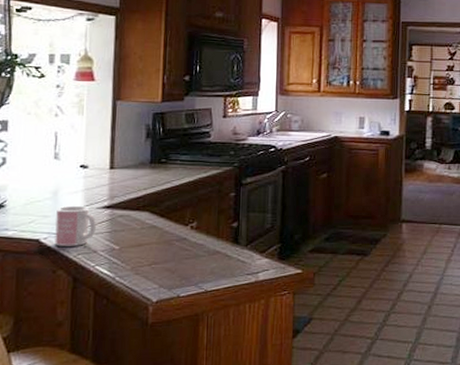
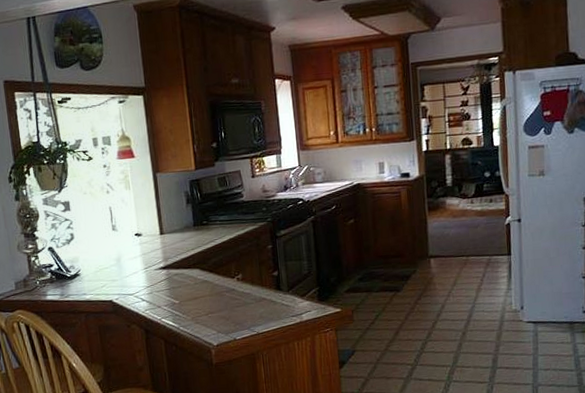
mug: present [55,205,96,246] -> none [122,268,157,305]

